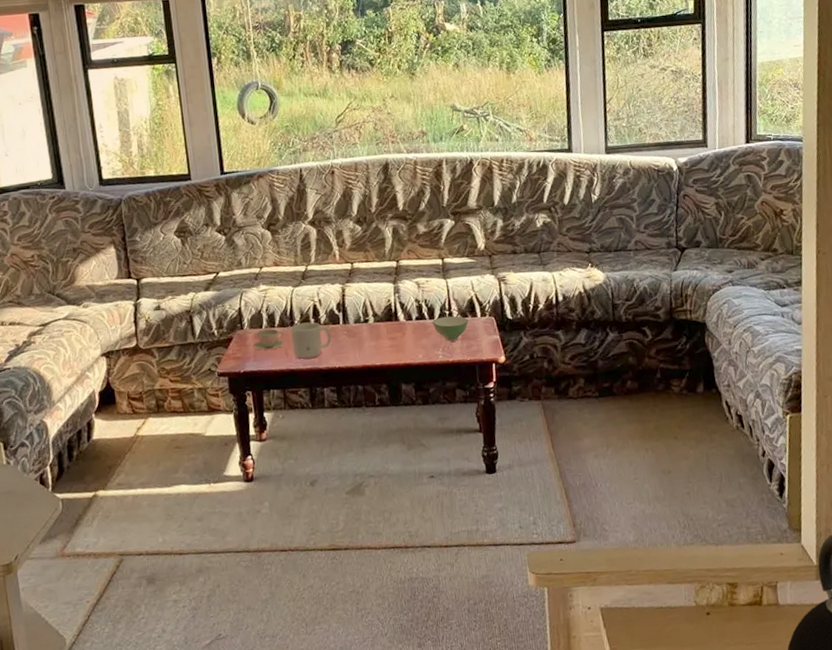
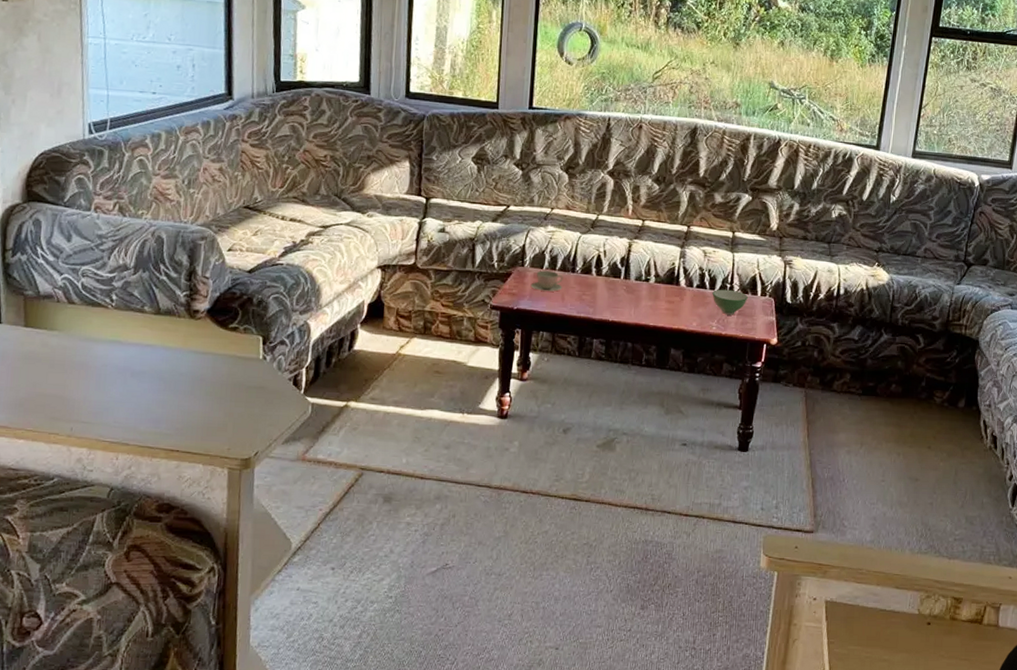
mug: present [290,322,332,359] -> none [569,270,611,307]

